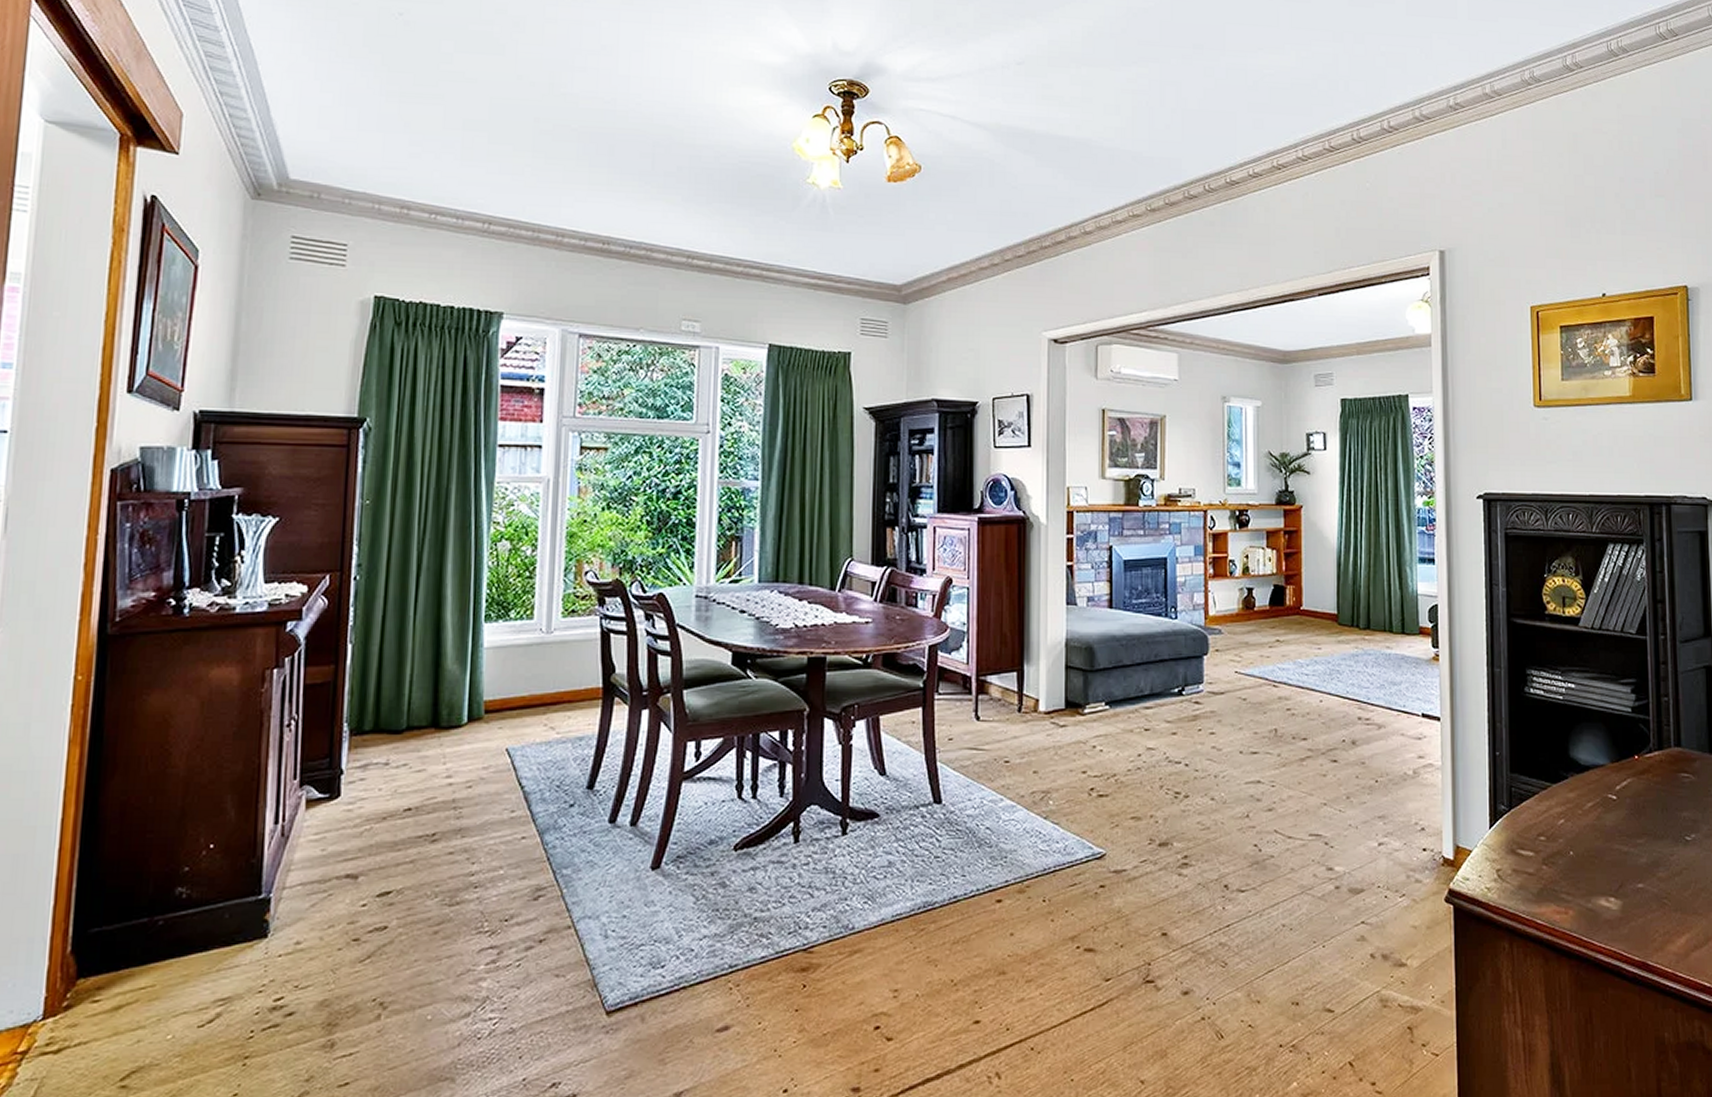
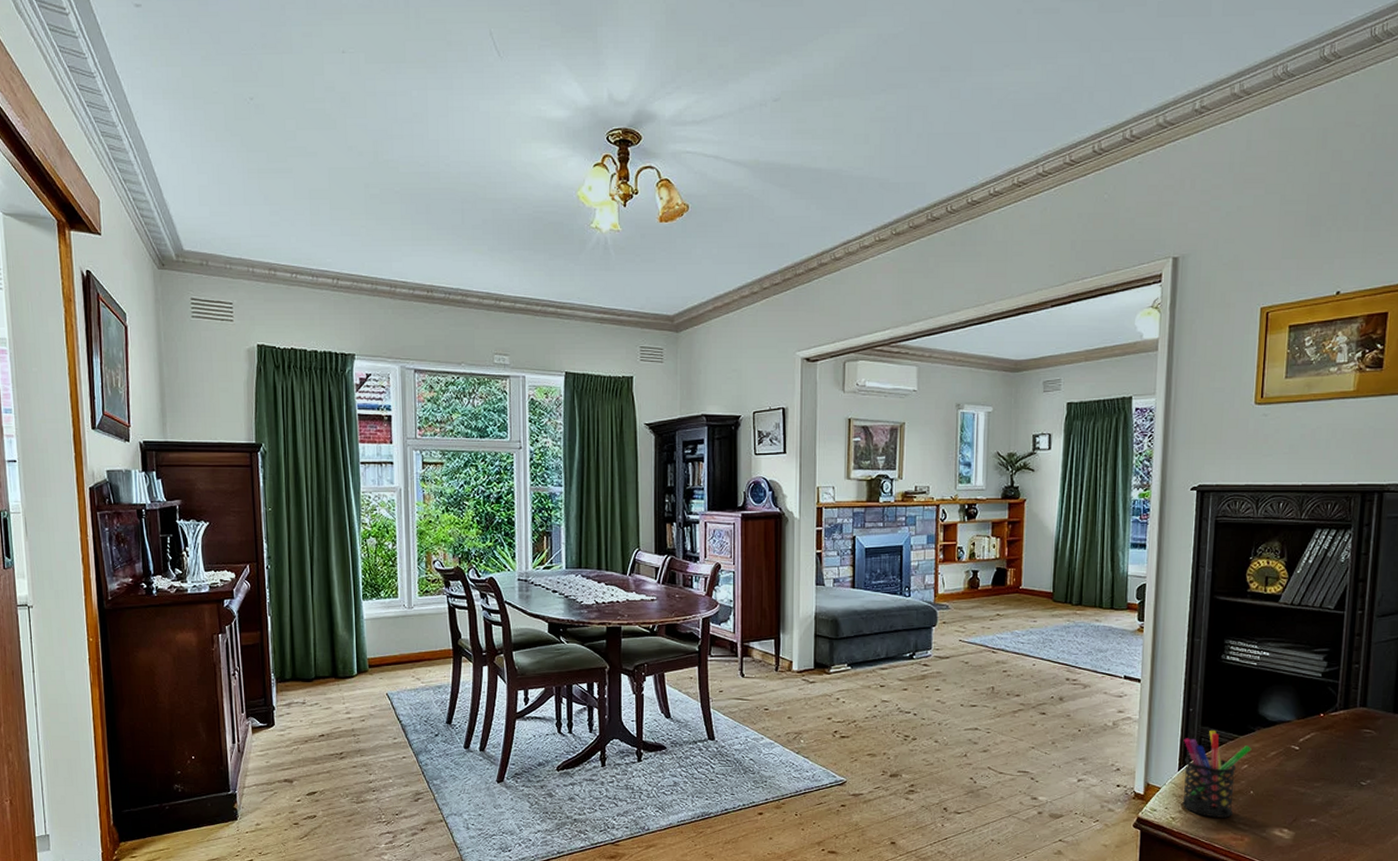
pen holder: none [1492,777,1567,886] -> present [1182,730,1252,818]

